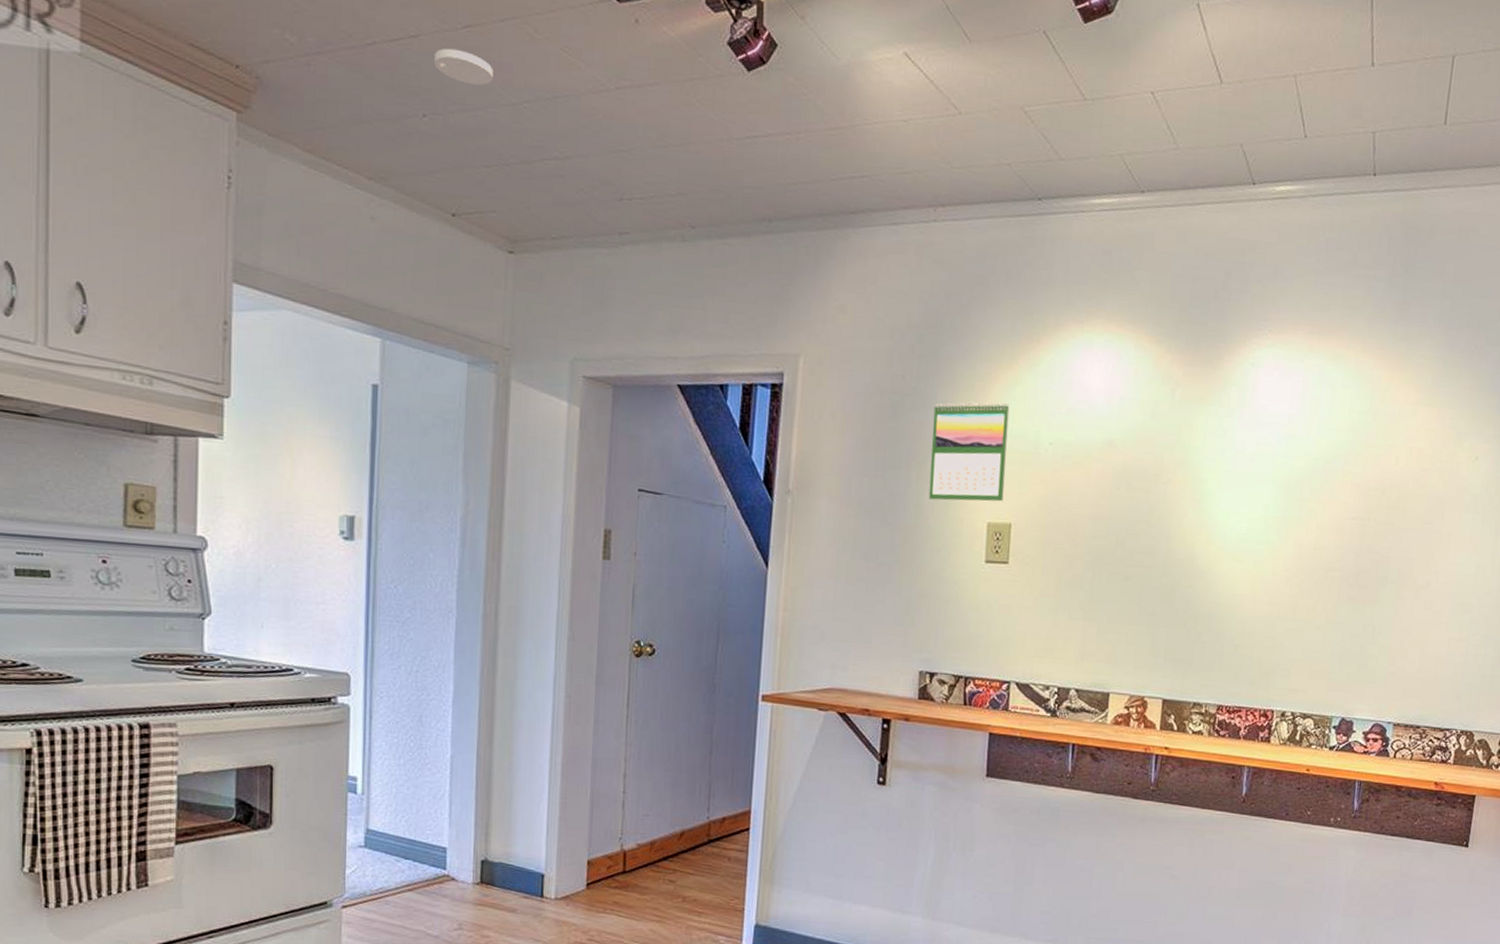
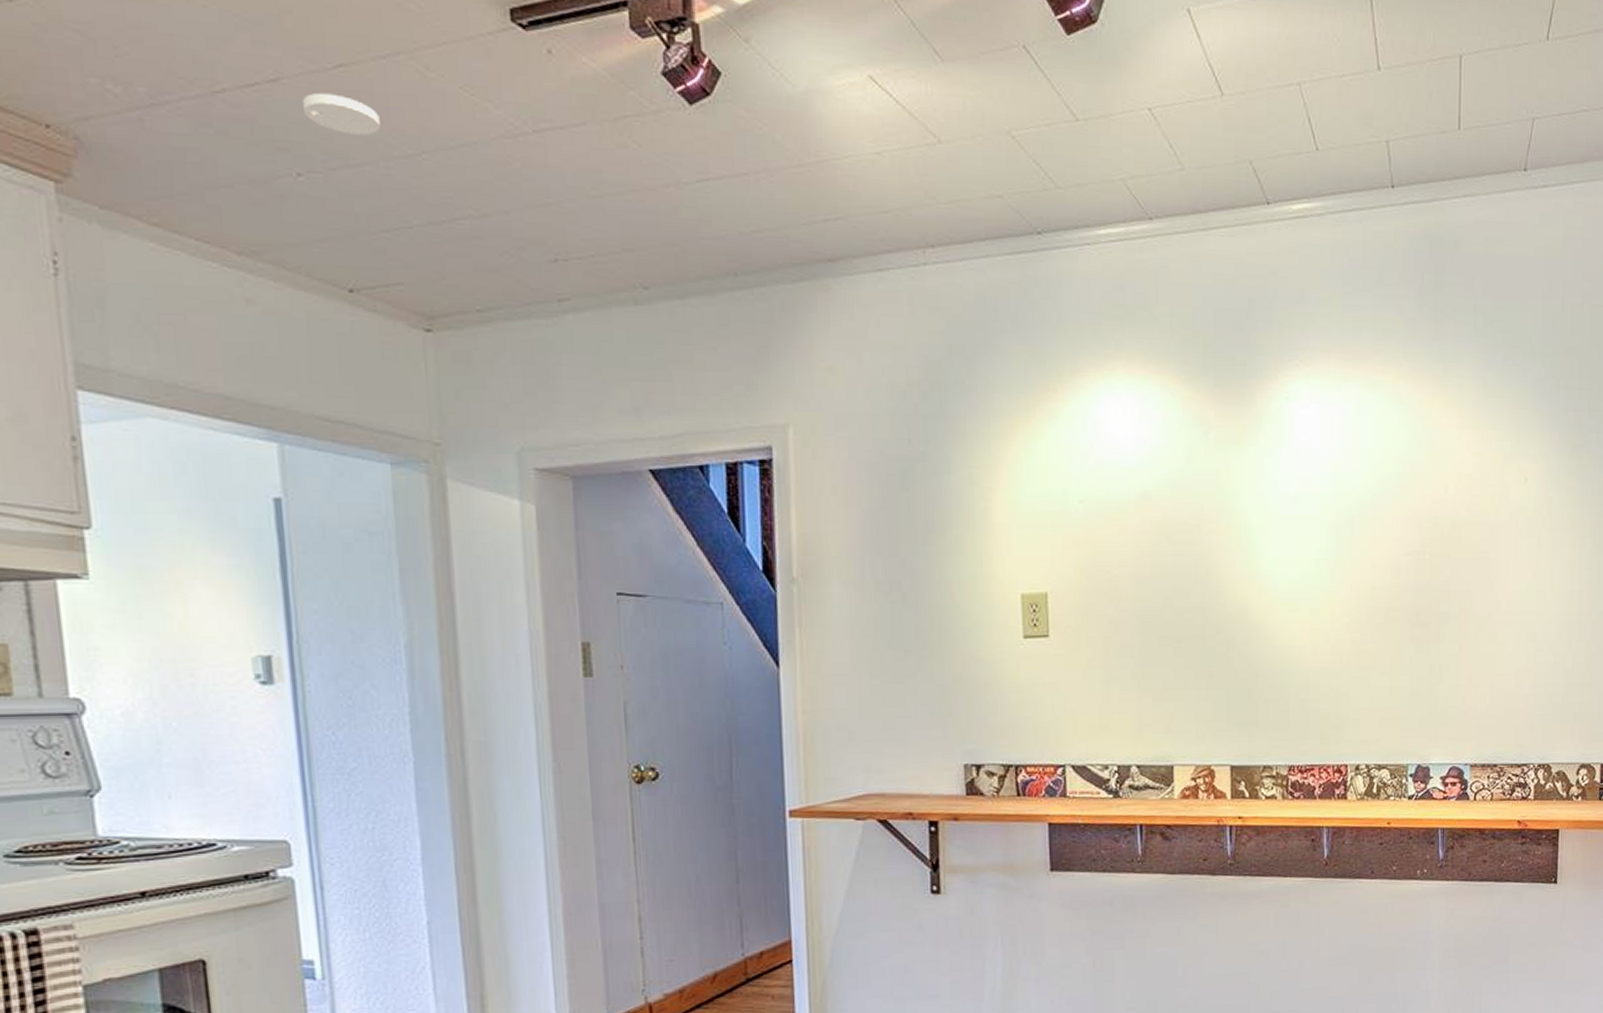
calendar: present [928,401,1010,502] -> none [948,460,1036,574]

